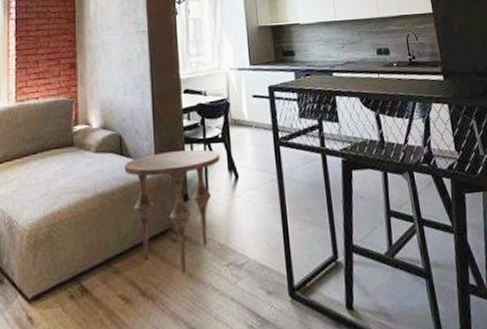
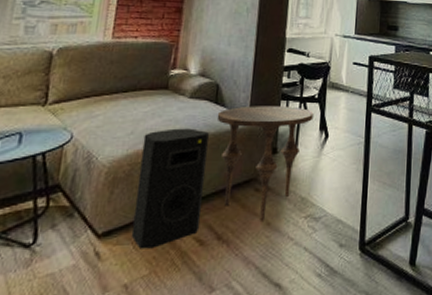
speaker: none [57,183,123,311] -> present [131,128,209,249]

